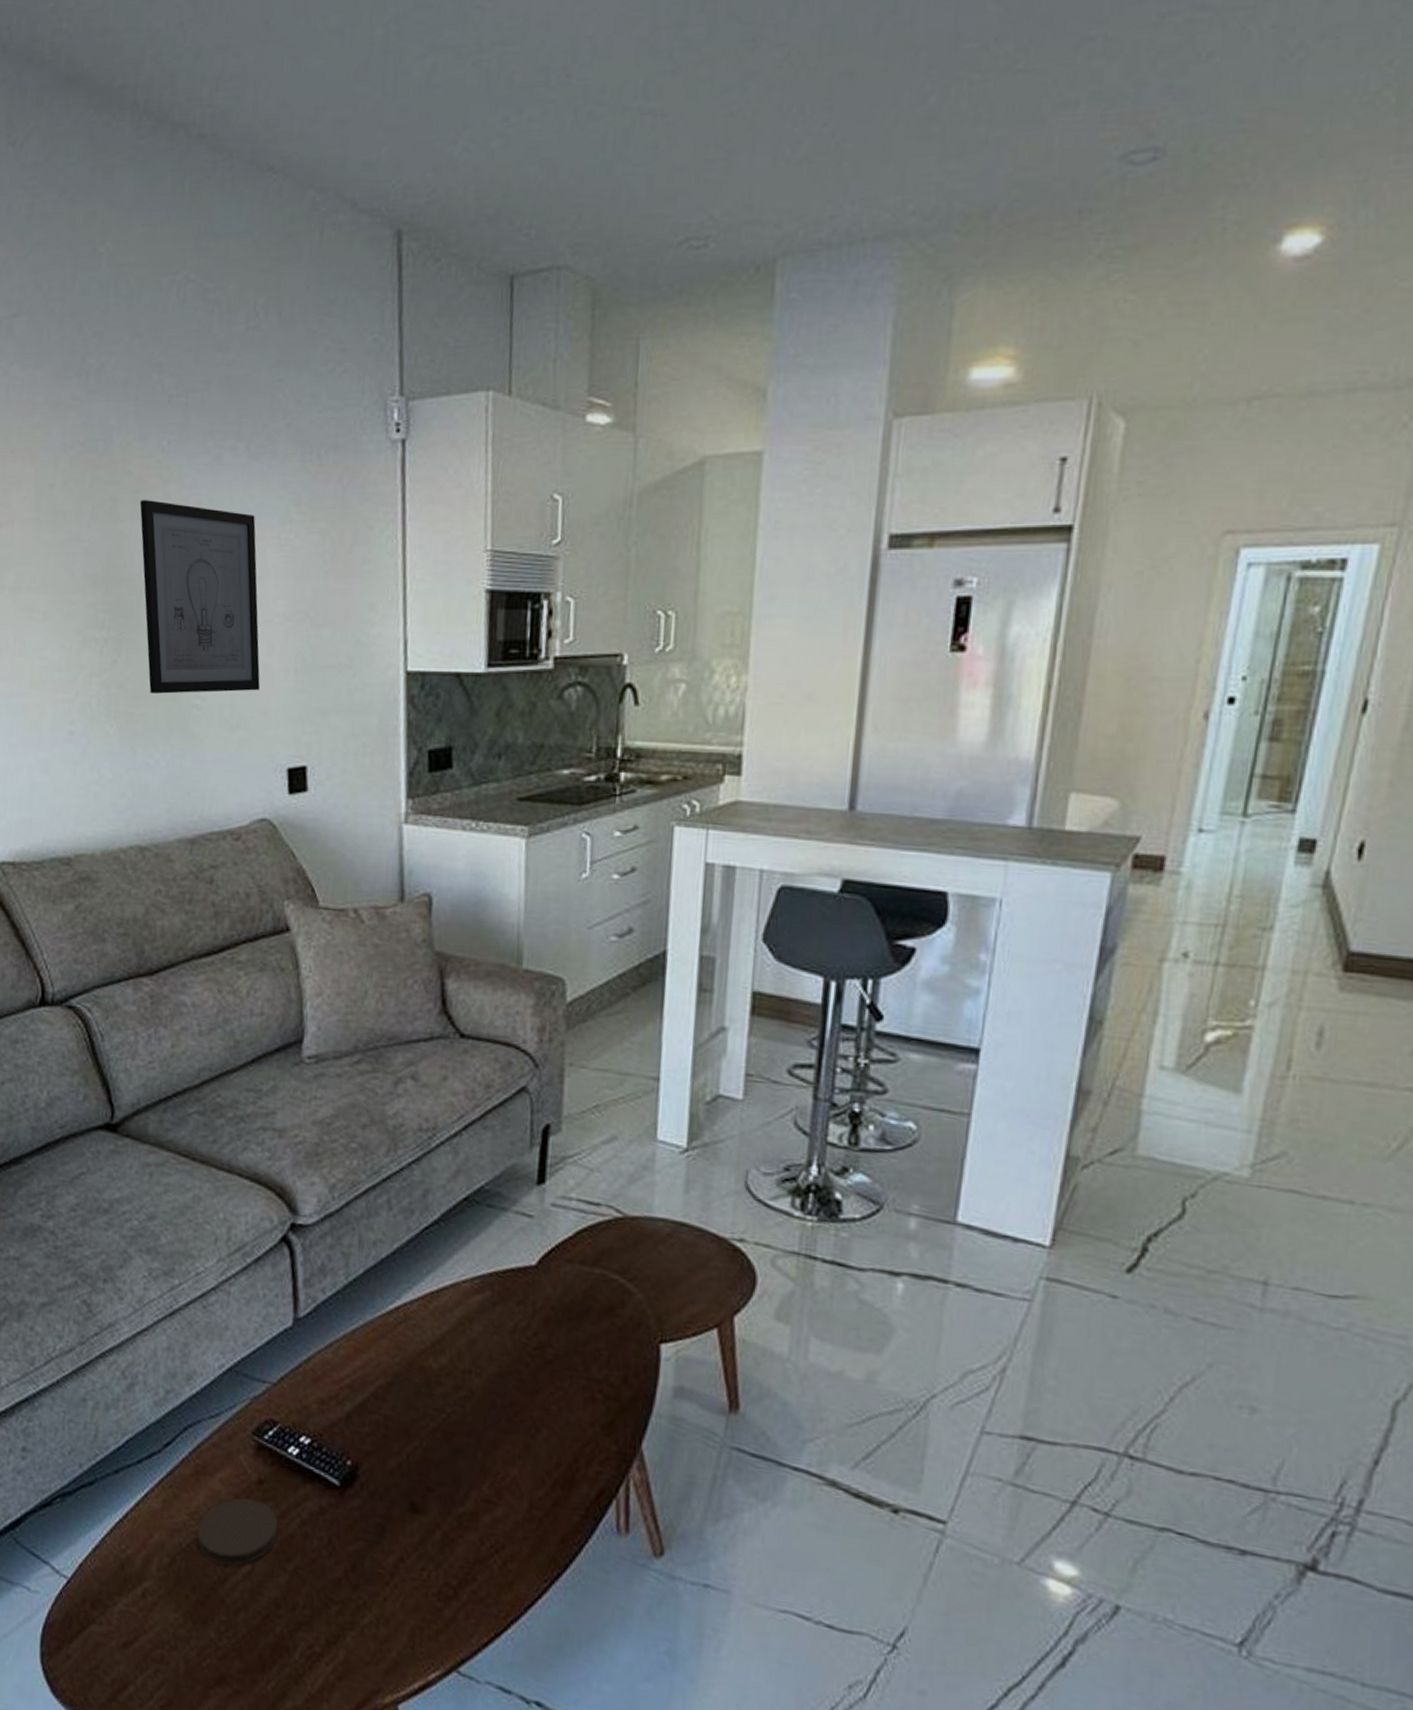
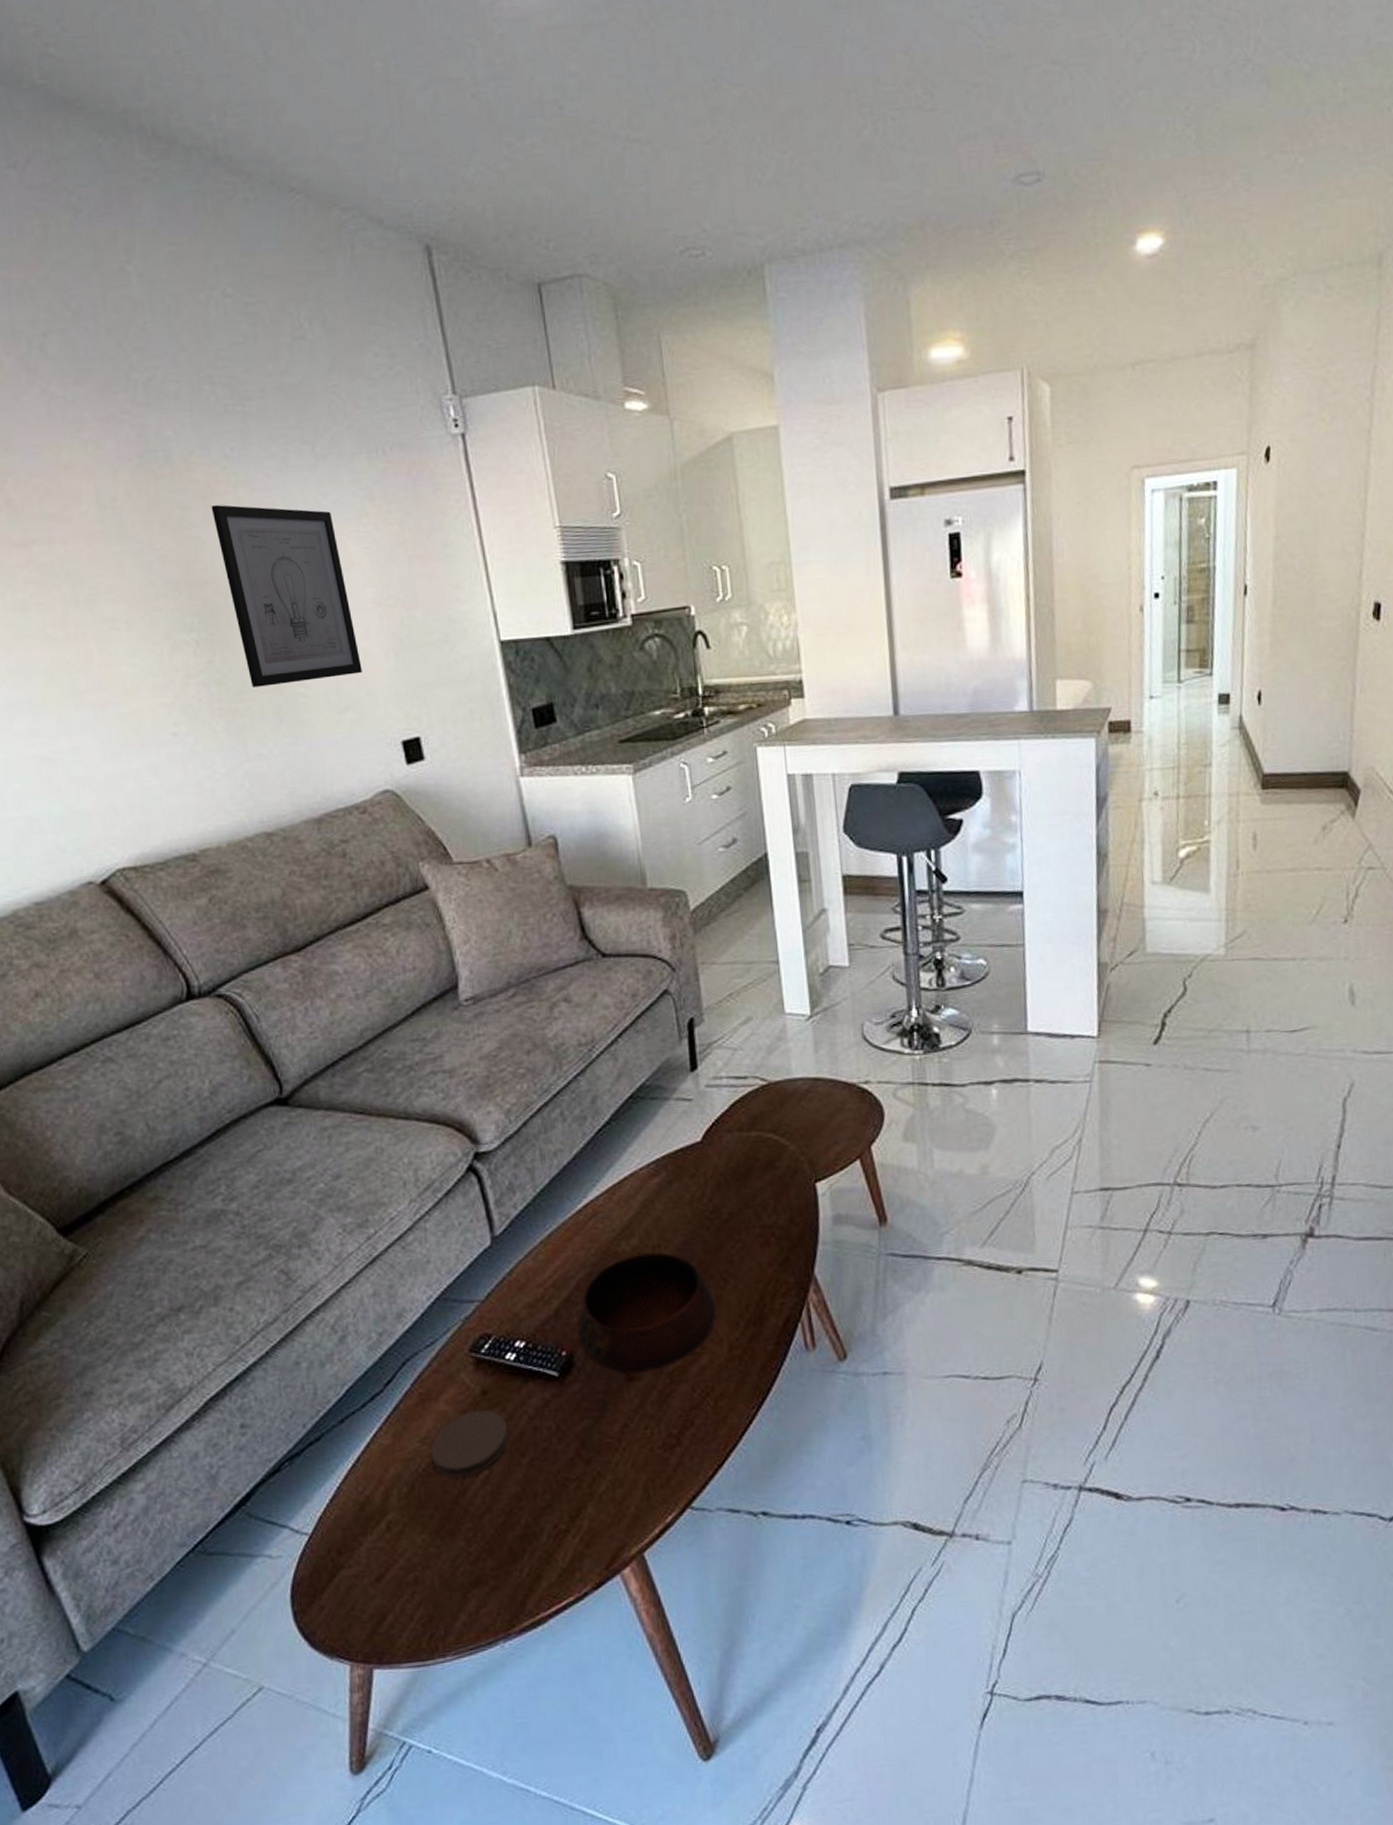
bowl: none [366,1374,523,1509] -> present [577,1251,716,1375]

